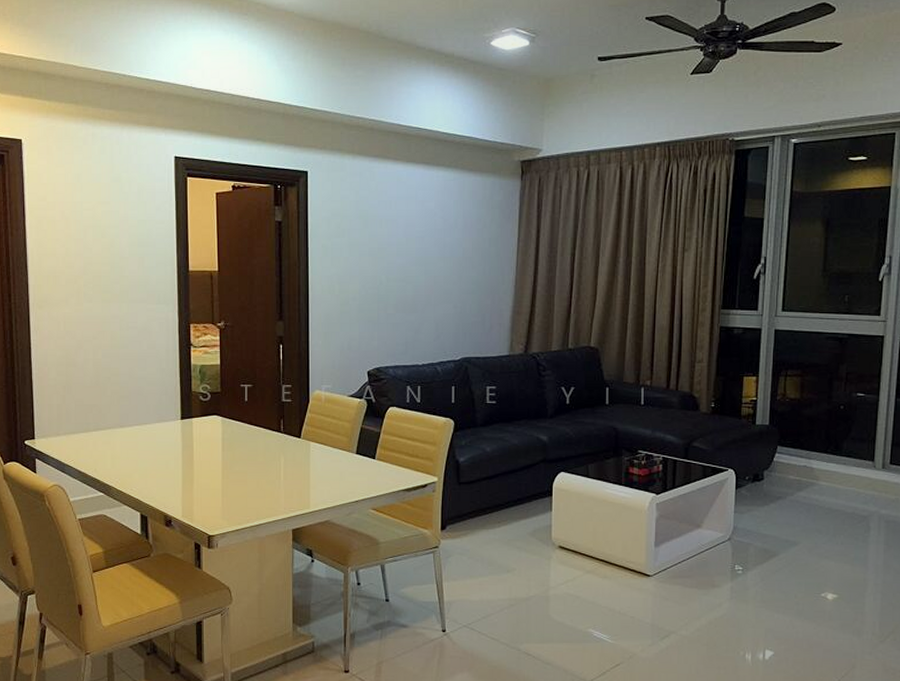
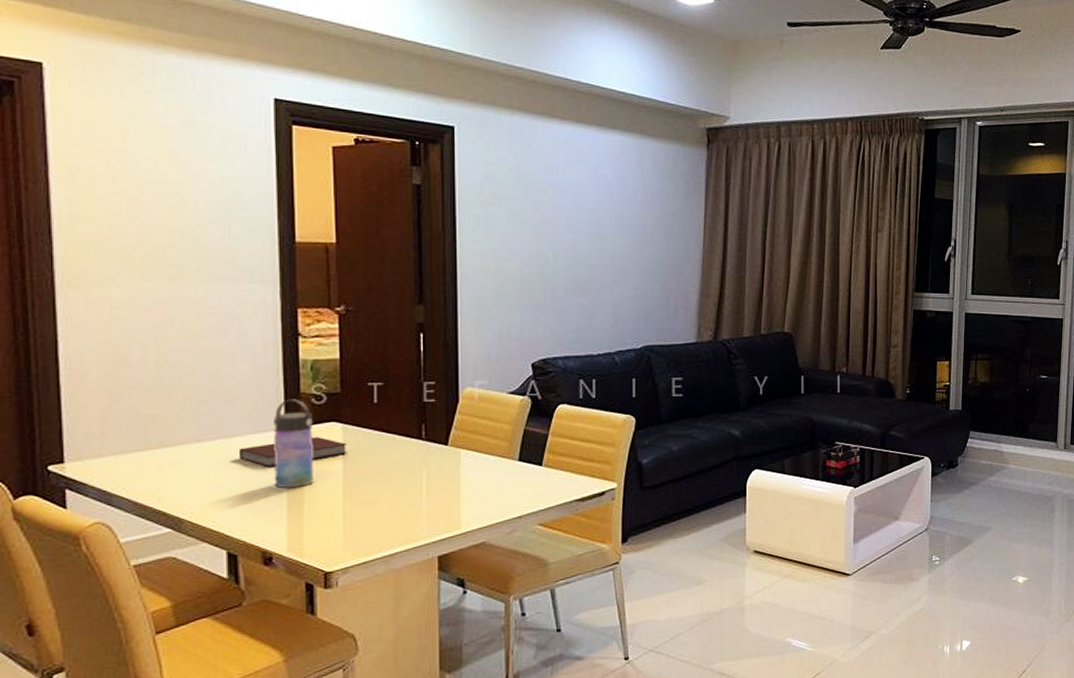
notebook: none [148,427,226,449] -> present [238,437,348,466]
water bottle: none [172,396,200,466] -> present [272,399,313,488]

